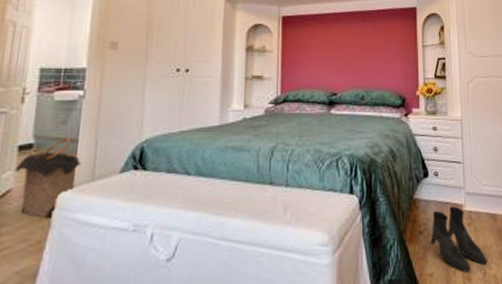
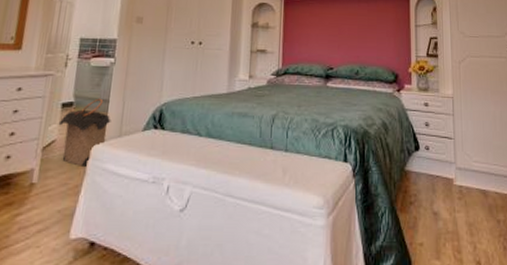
boots: present [430,206,487,272] -> none [421,180,478,245]

